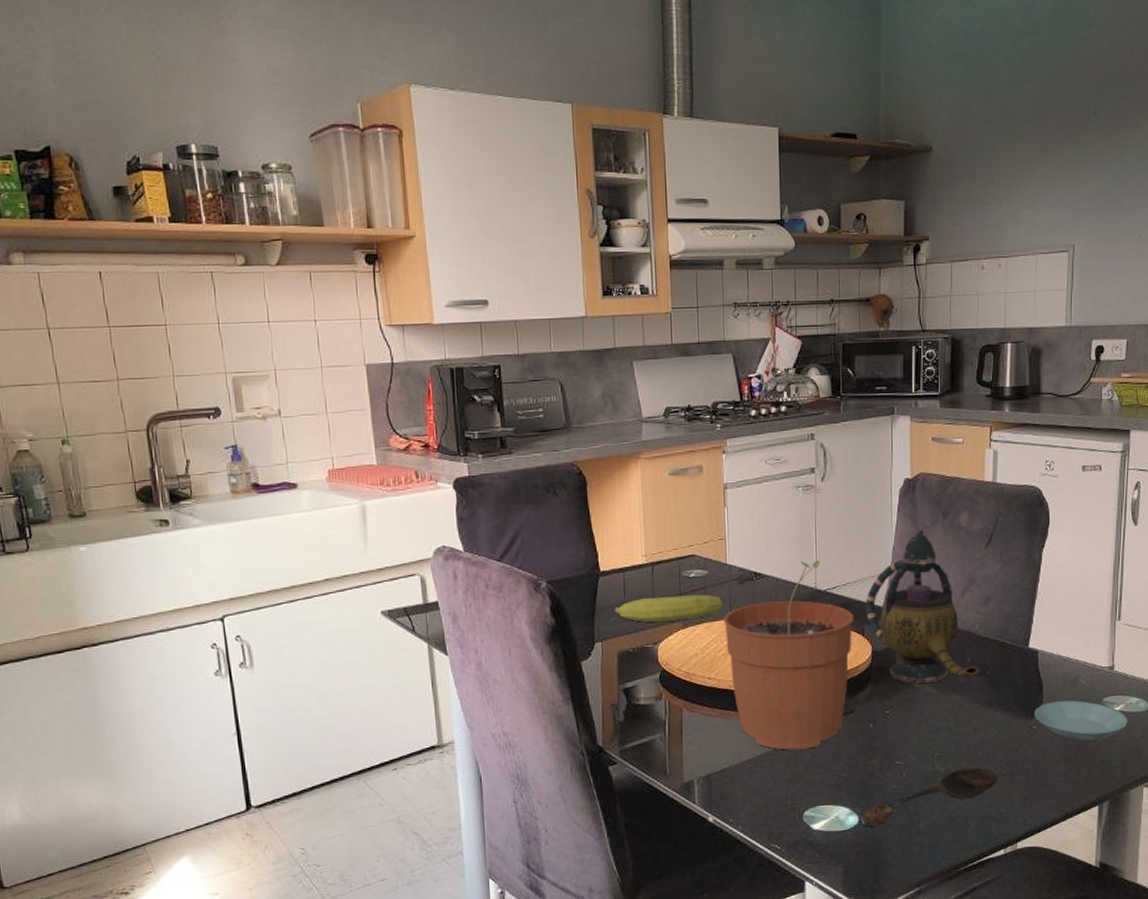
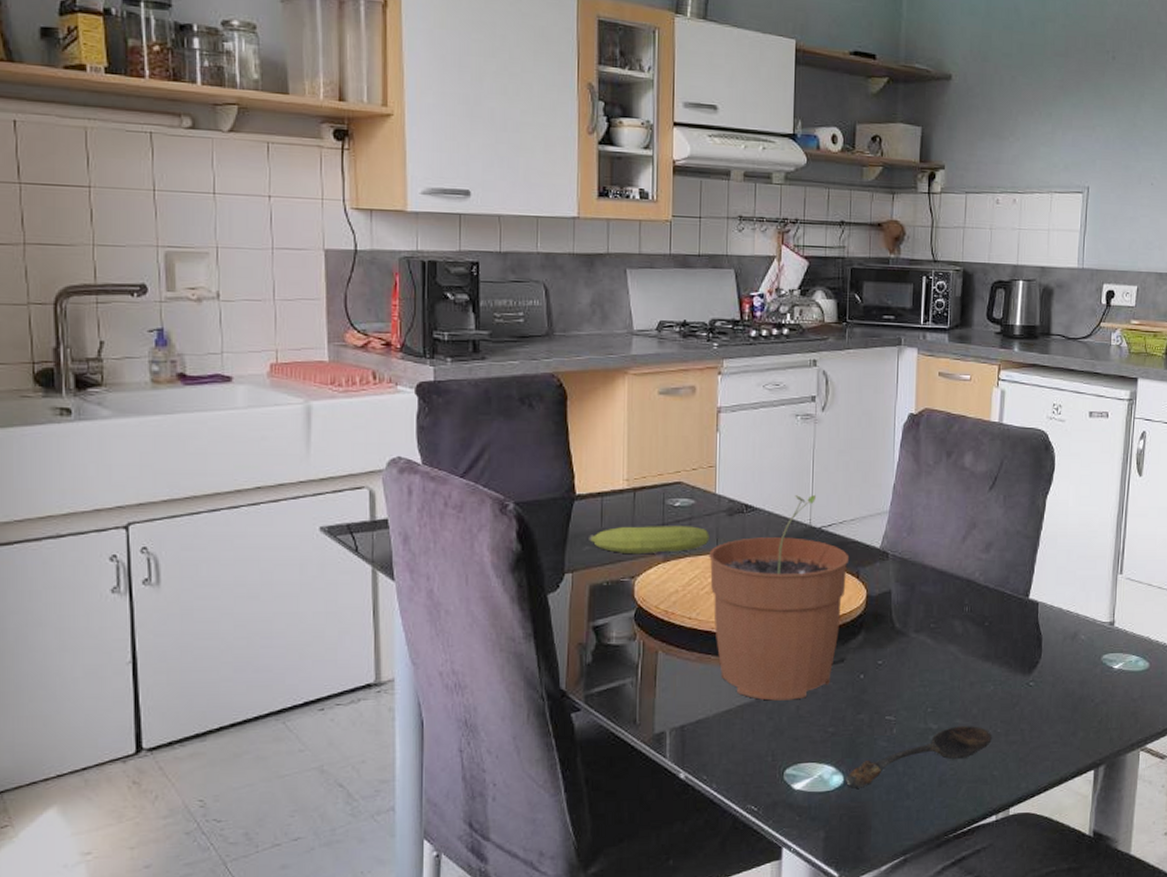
teapot: present [866,530,979,683] -> none [862,468,978,632]
saucer: present [1034,700,1128,741] -> none [1032,657,1127,700]

